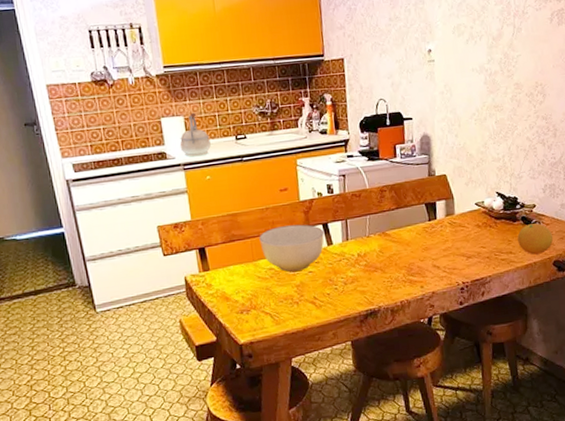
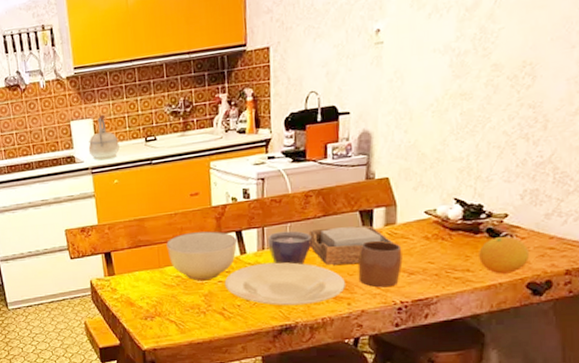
plate: none [314,251,419,292] -> present [224,262,347,306]
cup: none [350,222,389,253] -> present [267,231,312,265]
napkin holder: none [385,216,454,253] -> present [308,225,394,265]
mug: none [426,229,462,271] -> present [357,240,403,288]

